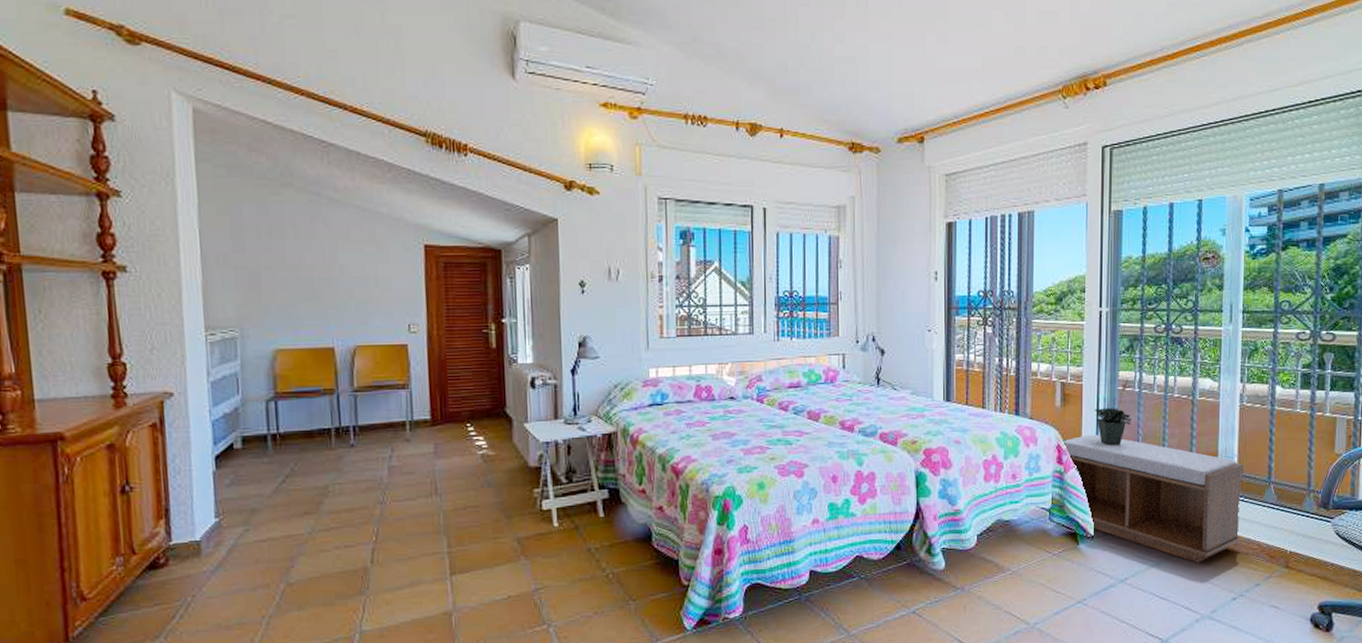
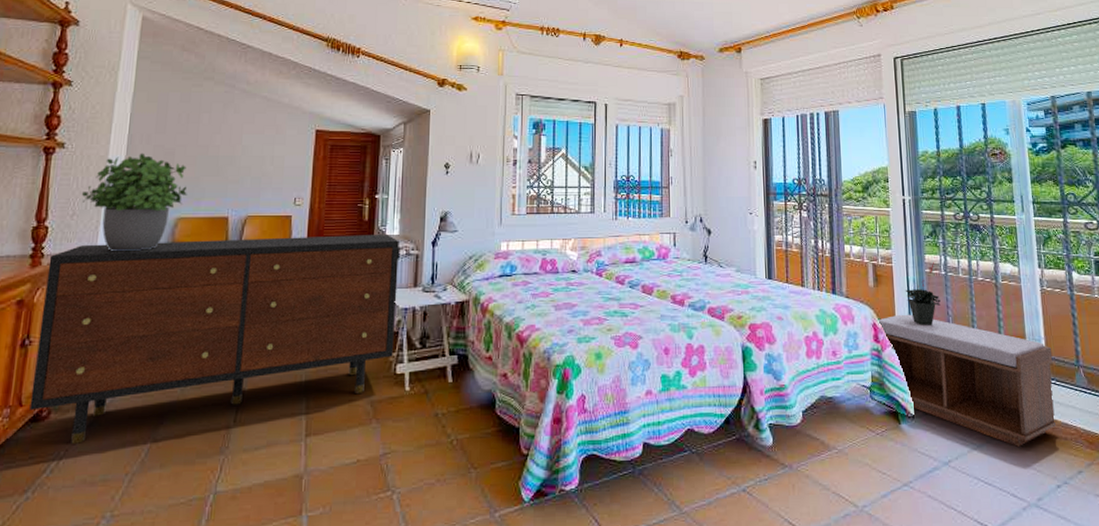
dresser: none [134,362,538,590] -> present [29,233,399,444]
potted plant: none [158,276,282,389] -> present [82,153,187,252]

